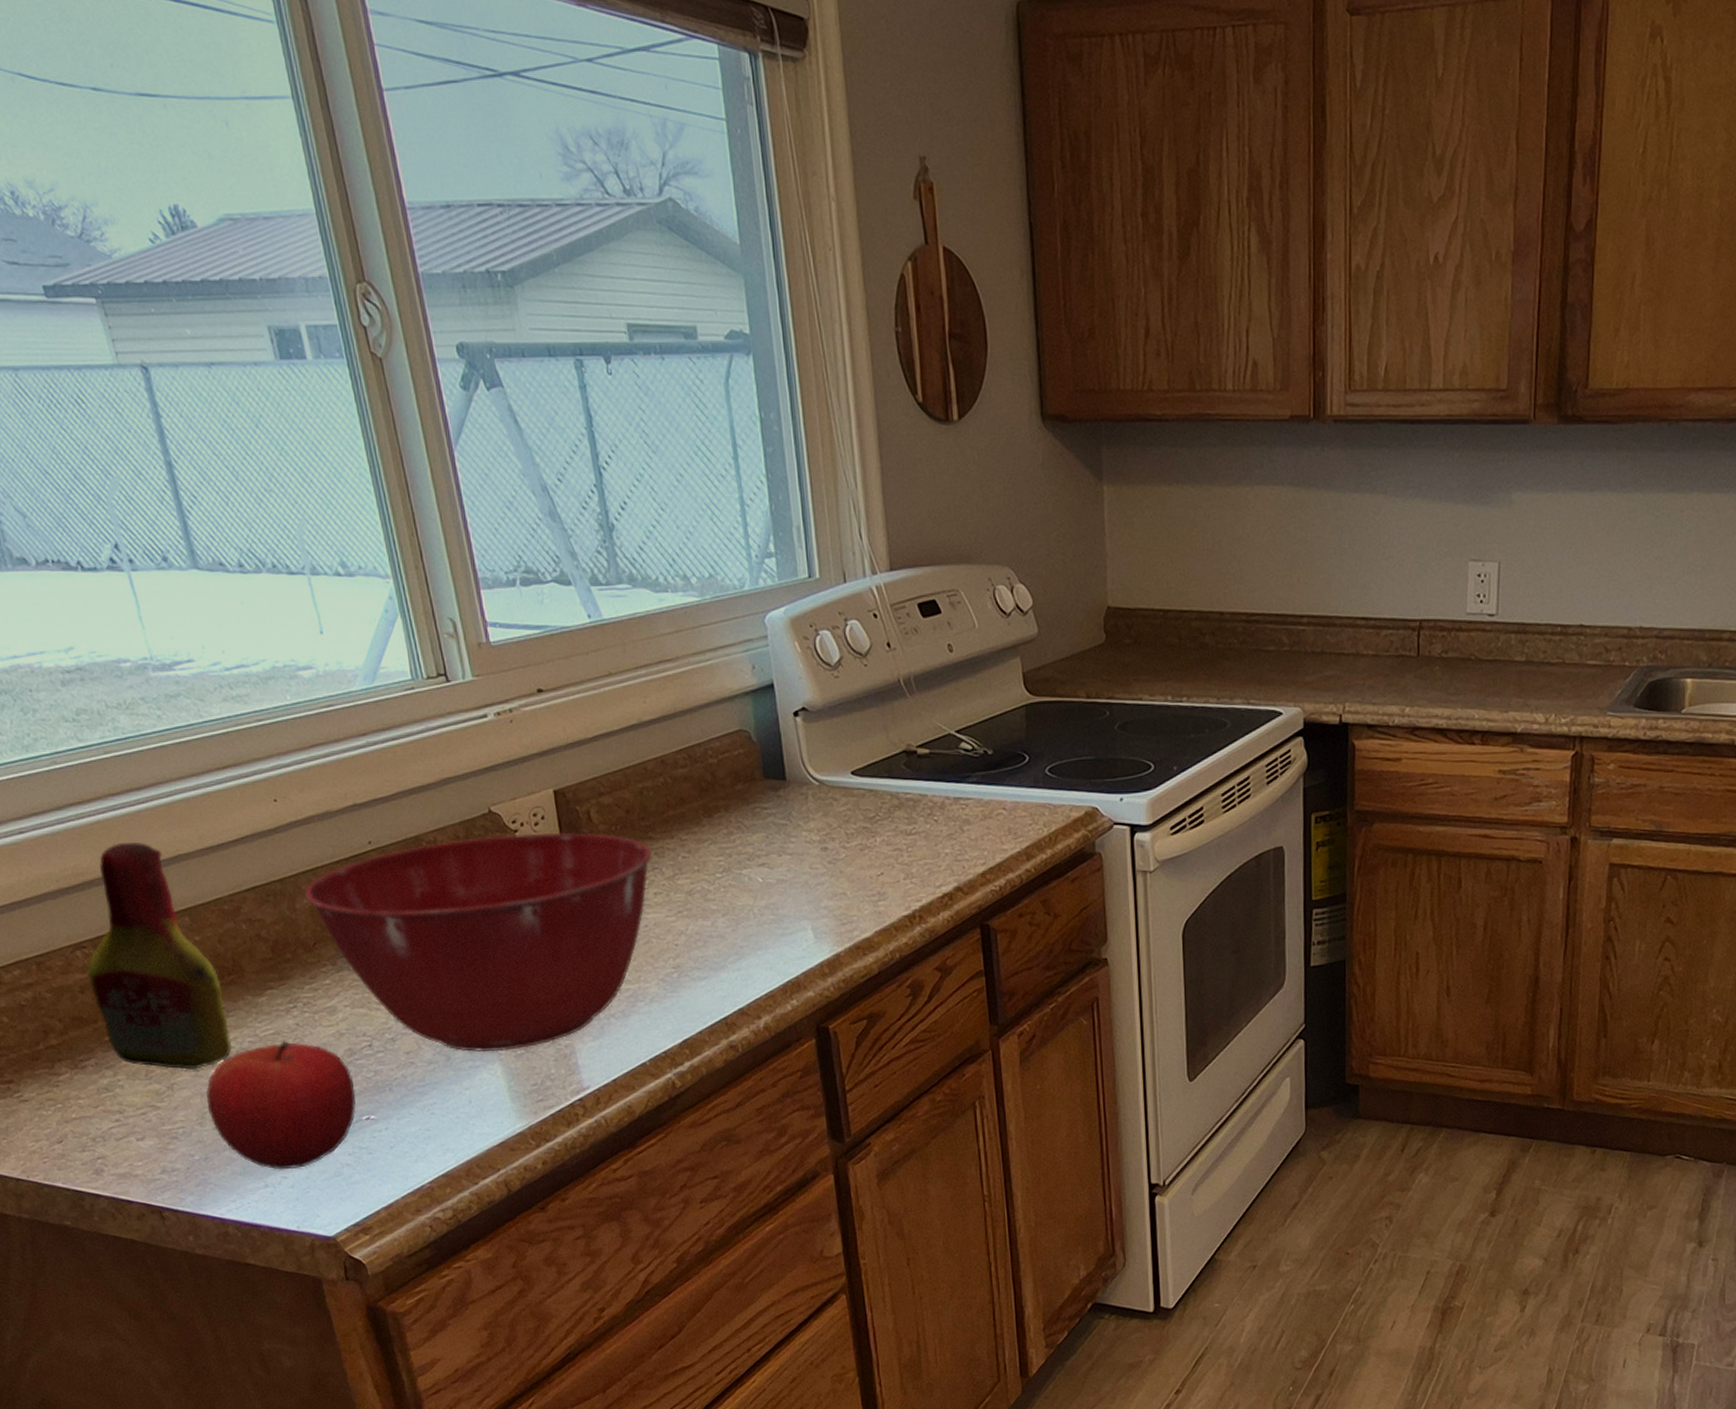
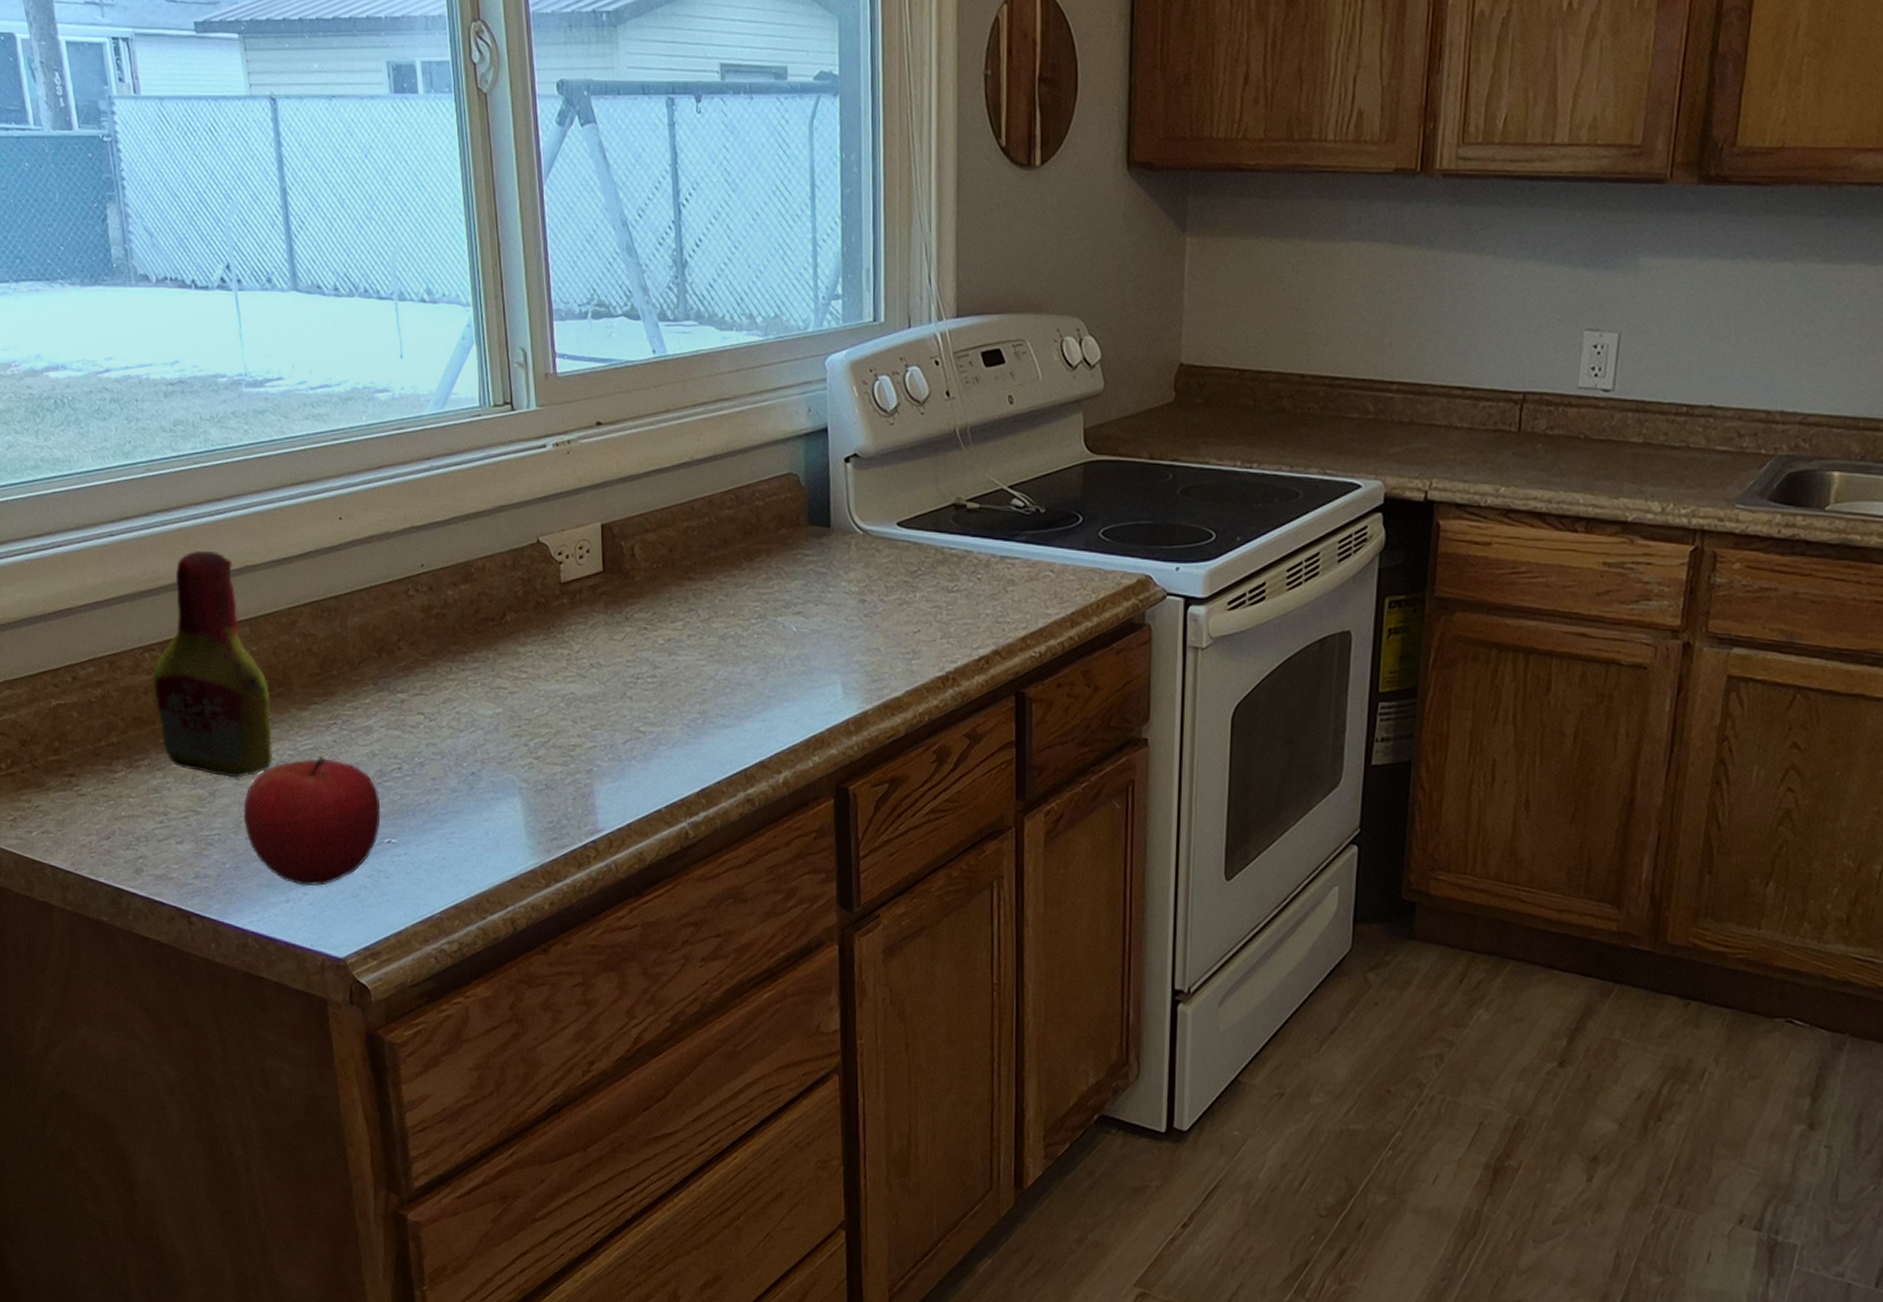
mixing bowl: present [305,832,652,1052] -> none [357,566,690,786]

